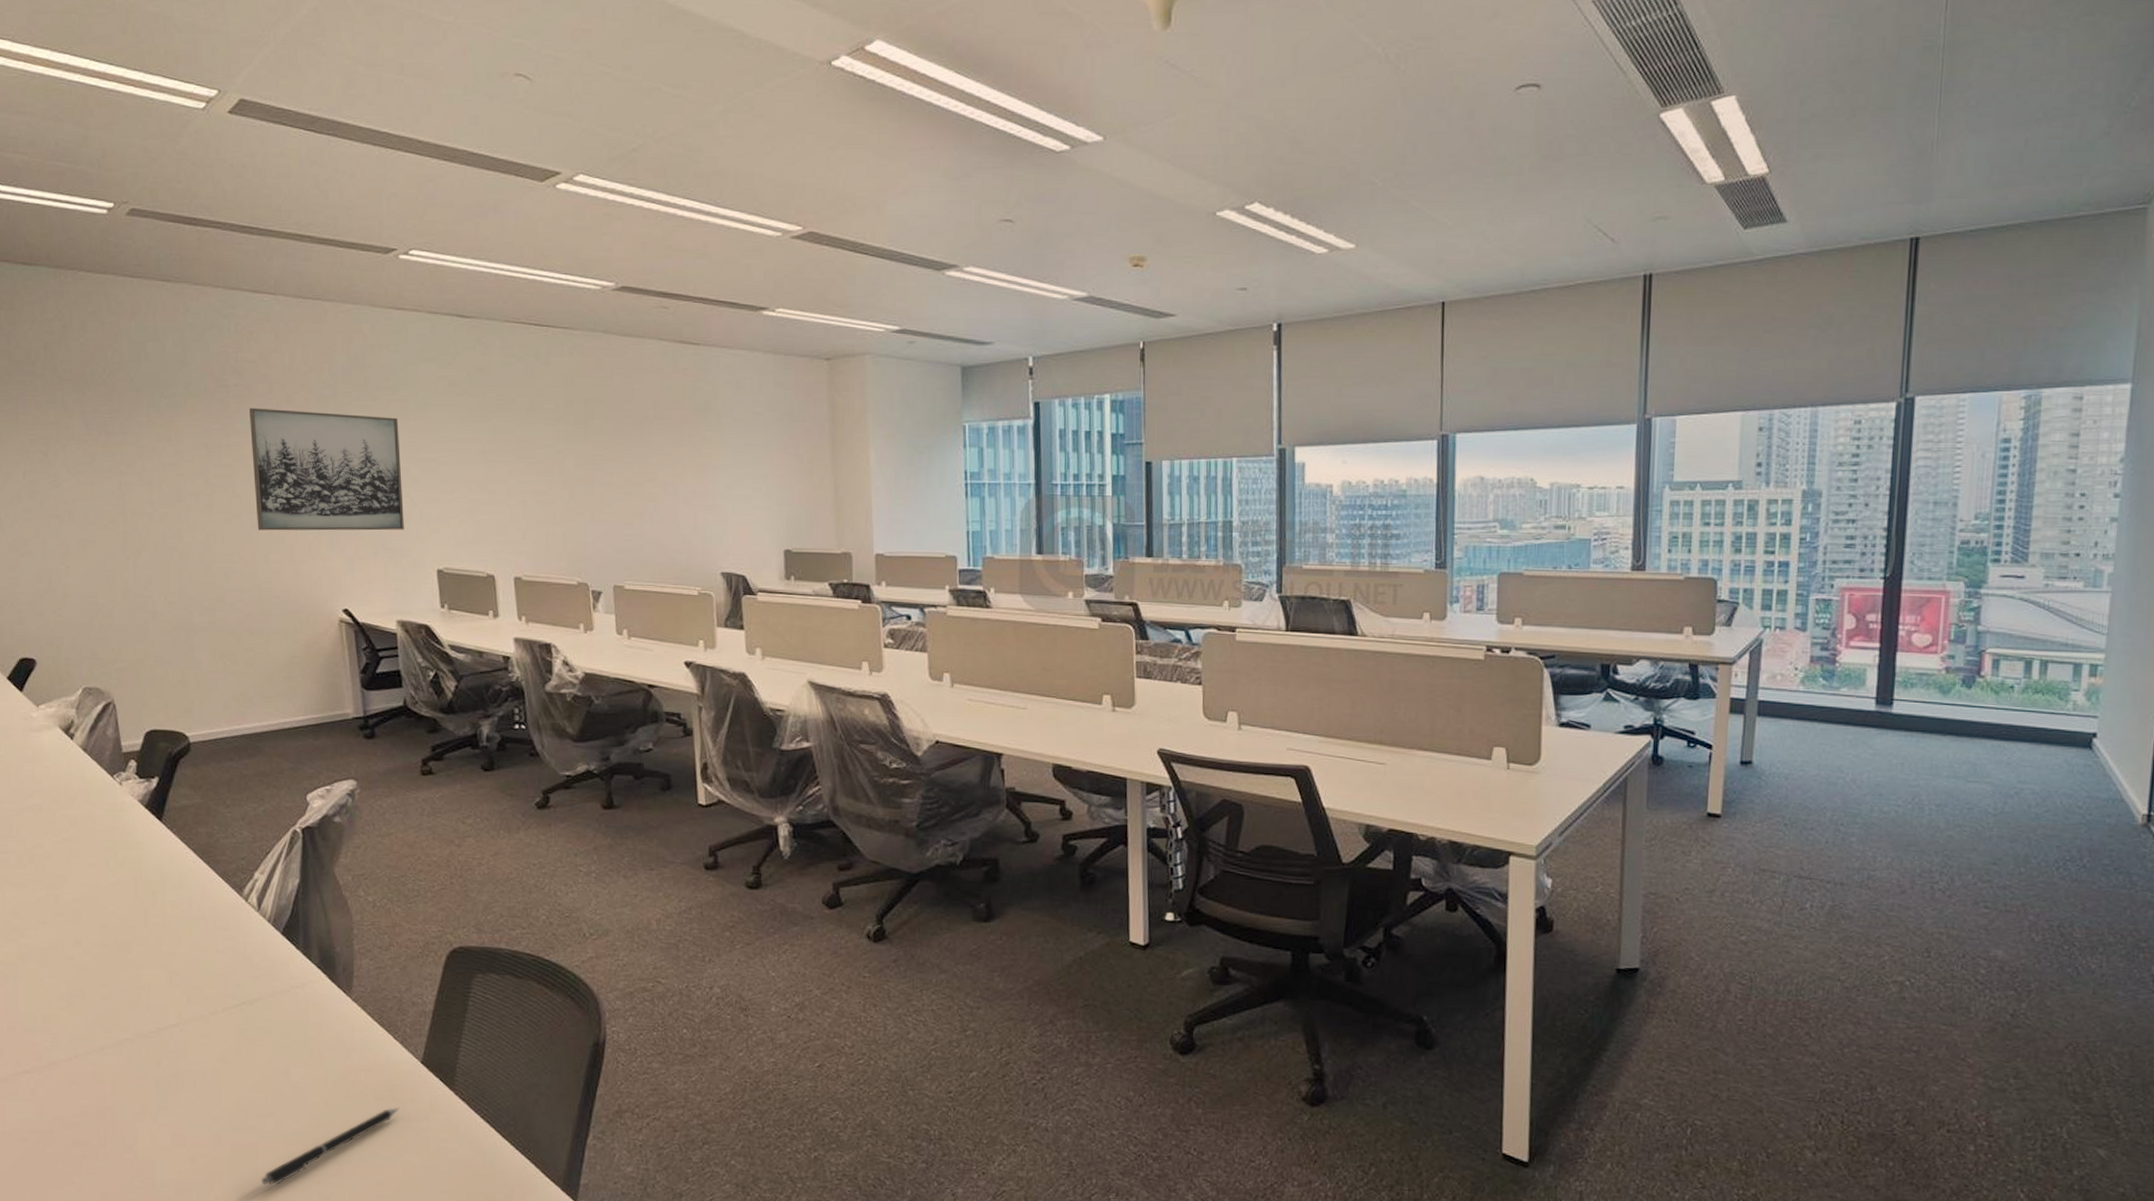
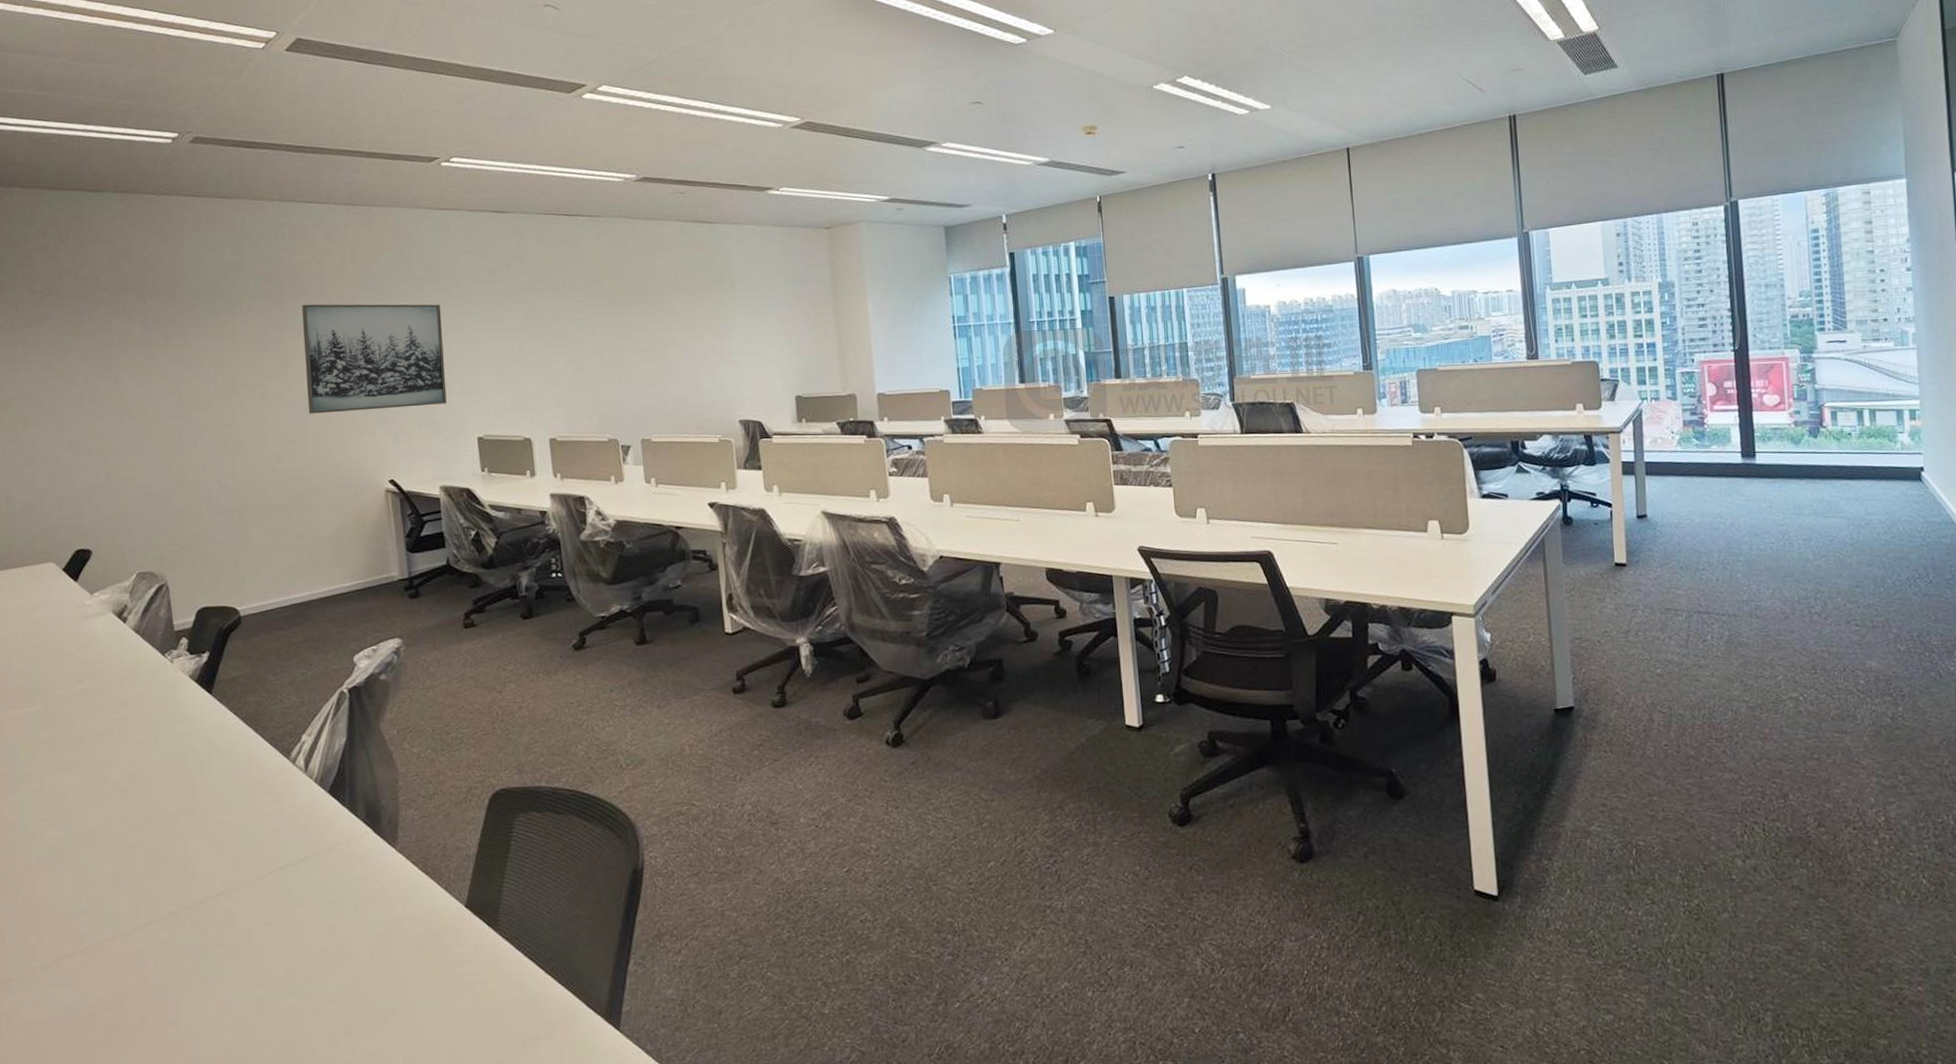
pen: present [261,1107,399,1185] -> none [306,953,444,1047]

